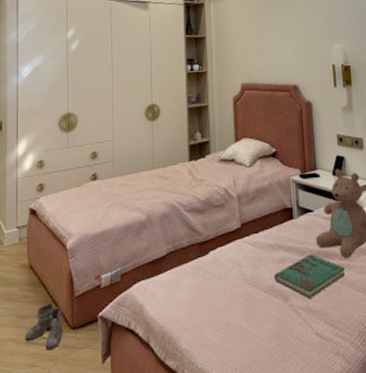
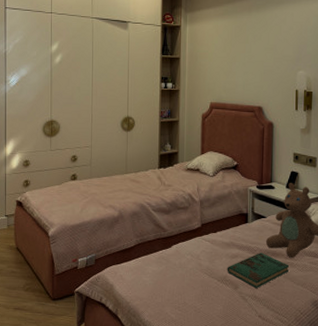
boots: present [25,302,69,350] -> none [12,278,50,315]

